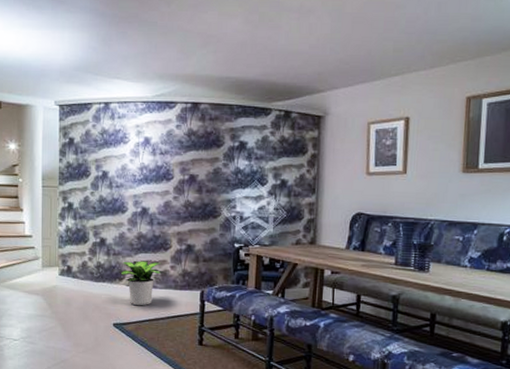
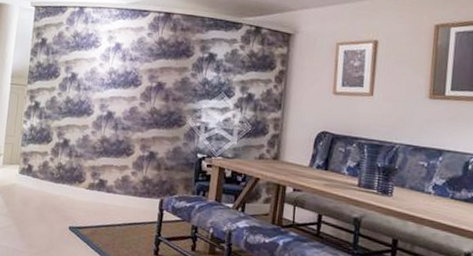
potted plant: present [118,260,167,306] -> none [78,163,127,211]

